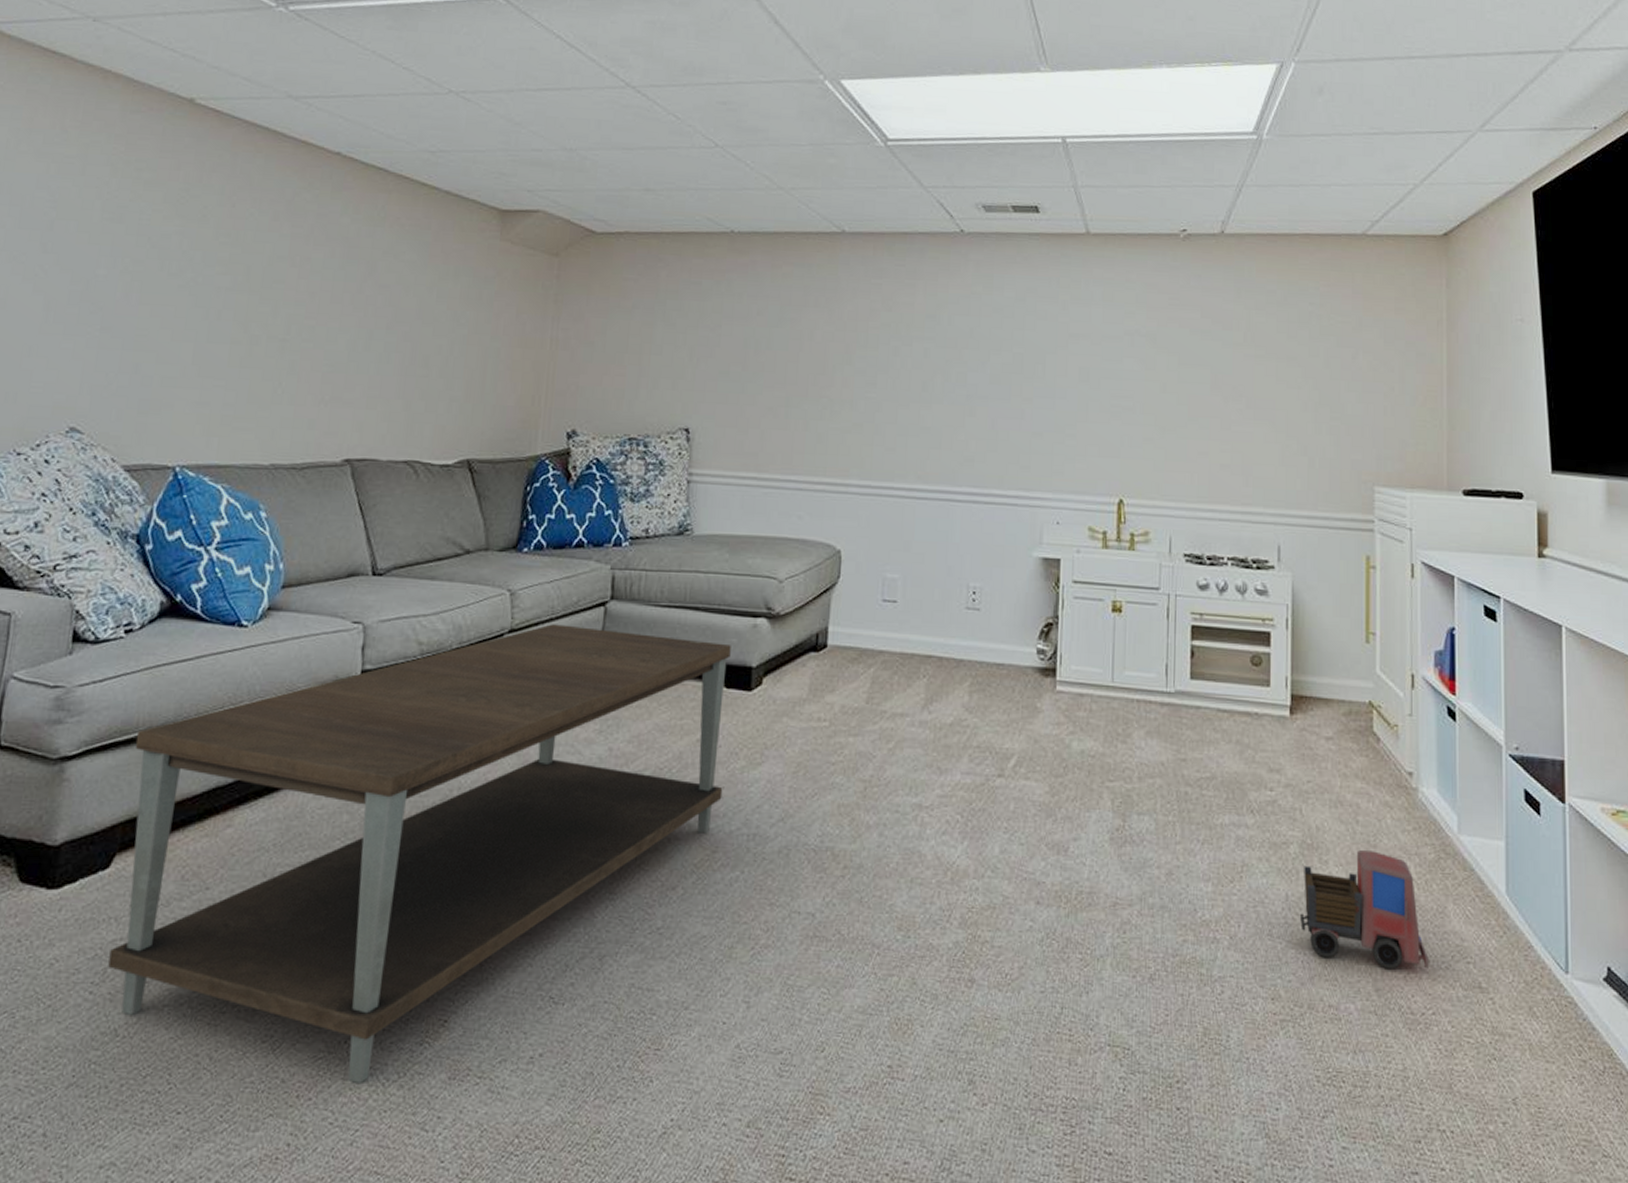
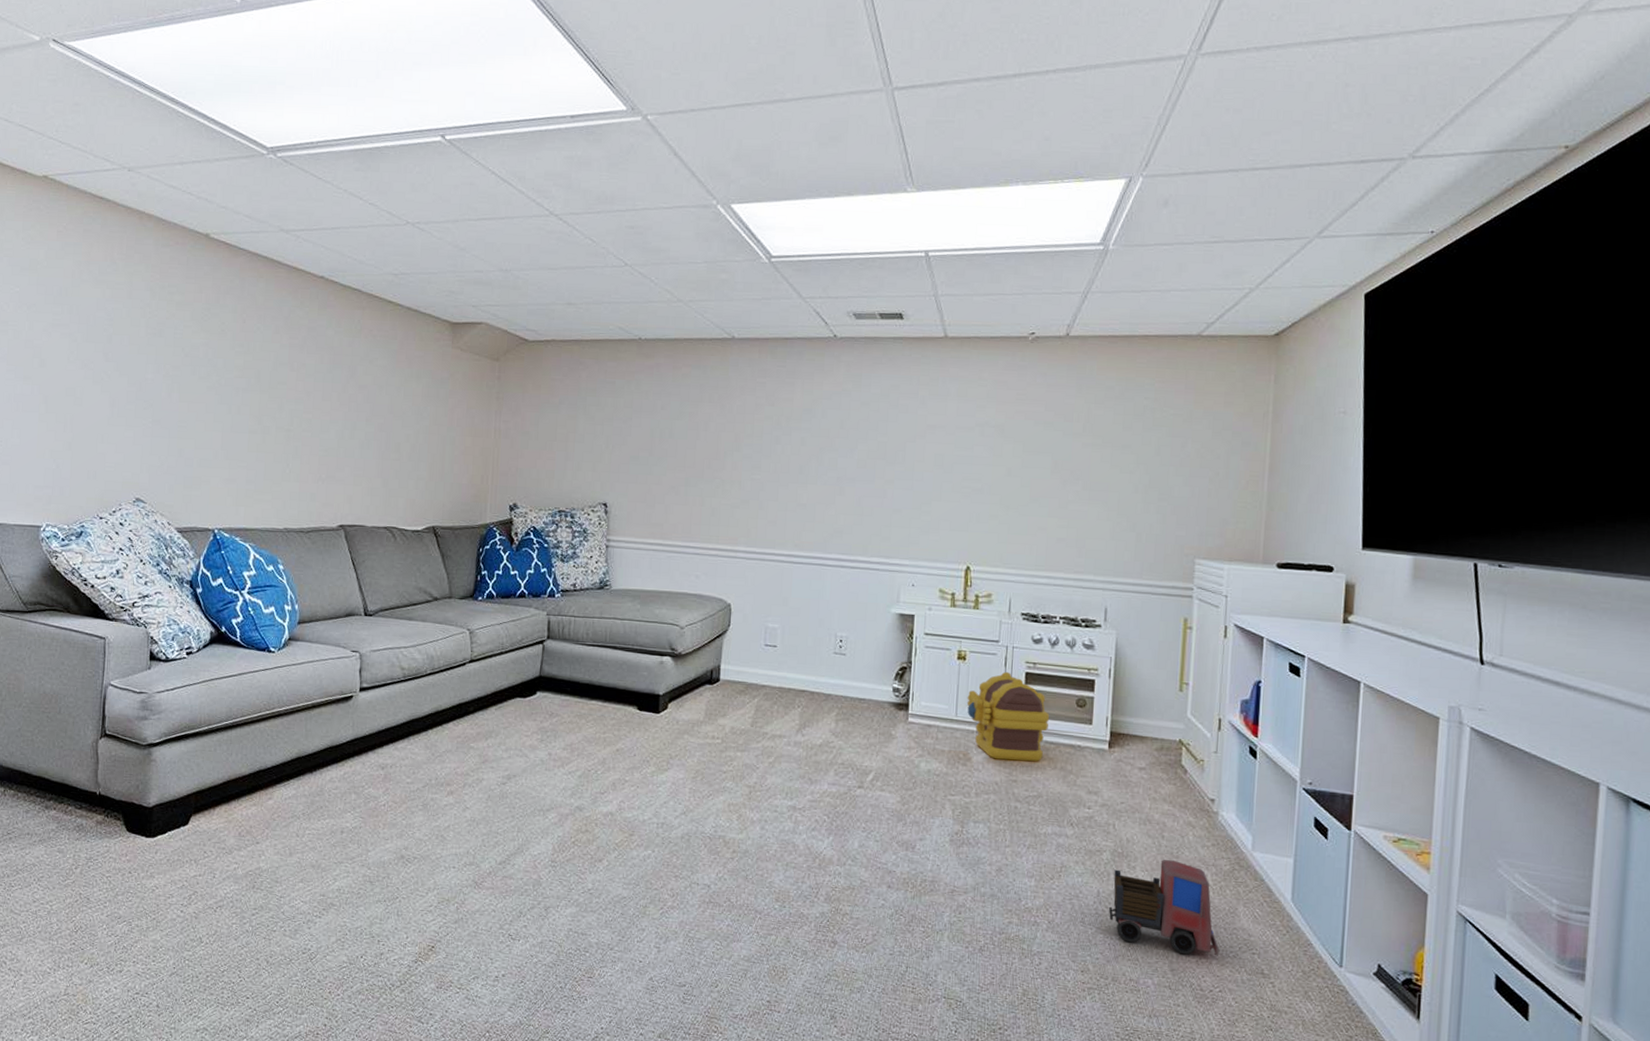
coffee table: present [108,624,731,1083] -> none [192,657,643,986]
toy chest: none [1124,625,1221,735] -> present [967,671,1050,762]

